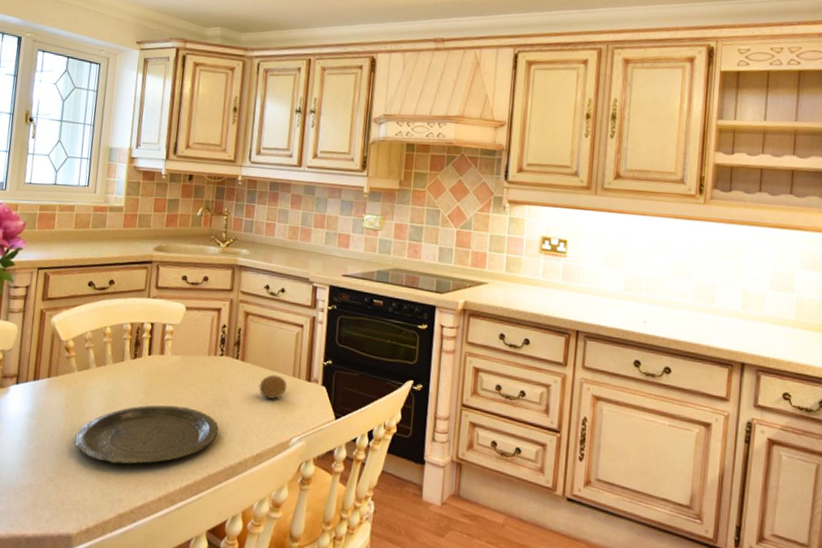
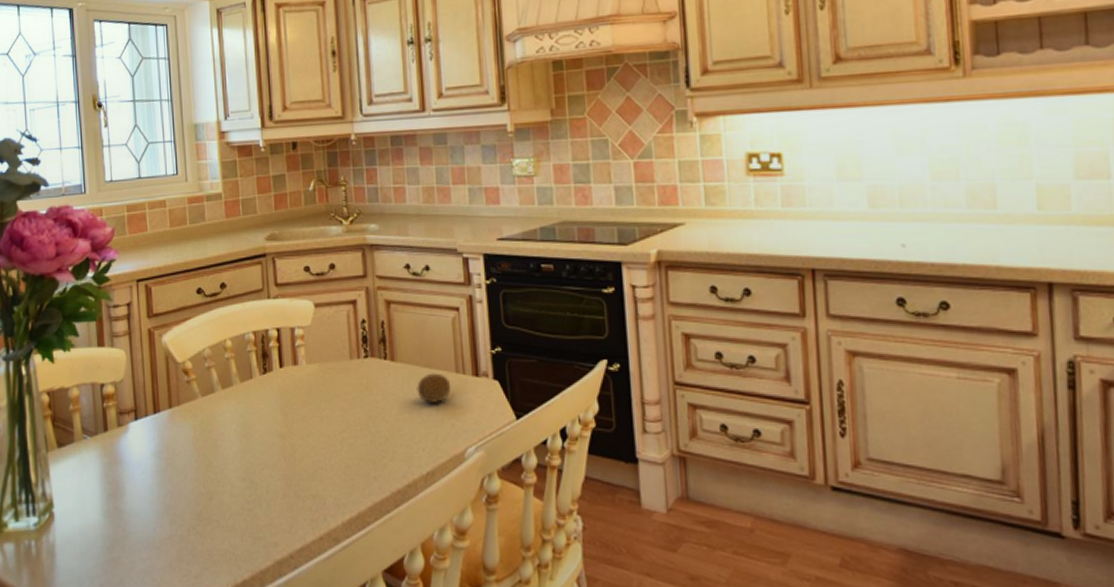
plate: present [74,405,219,465] -> none [212,425,377,502]

